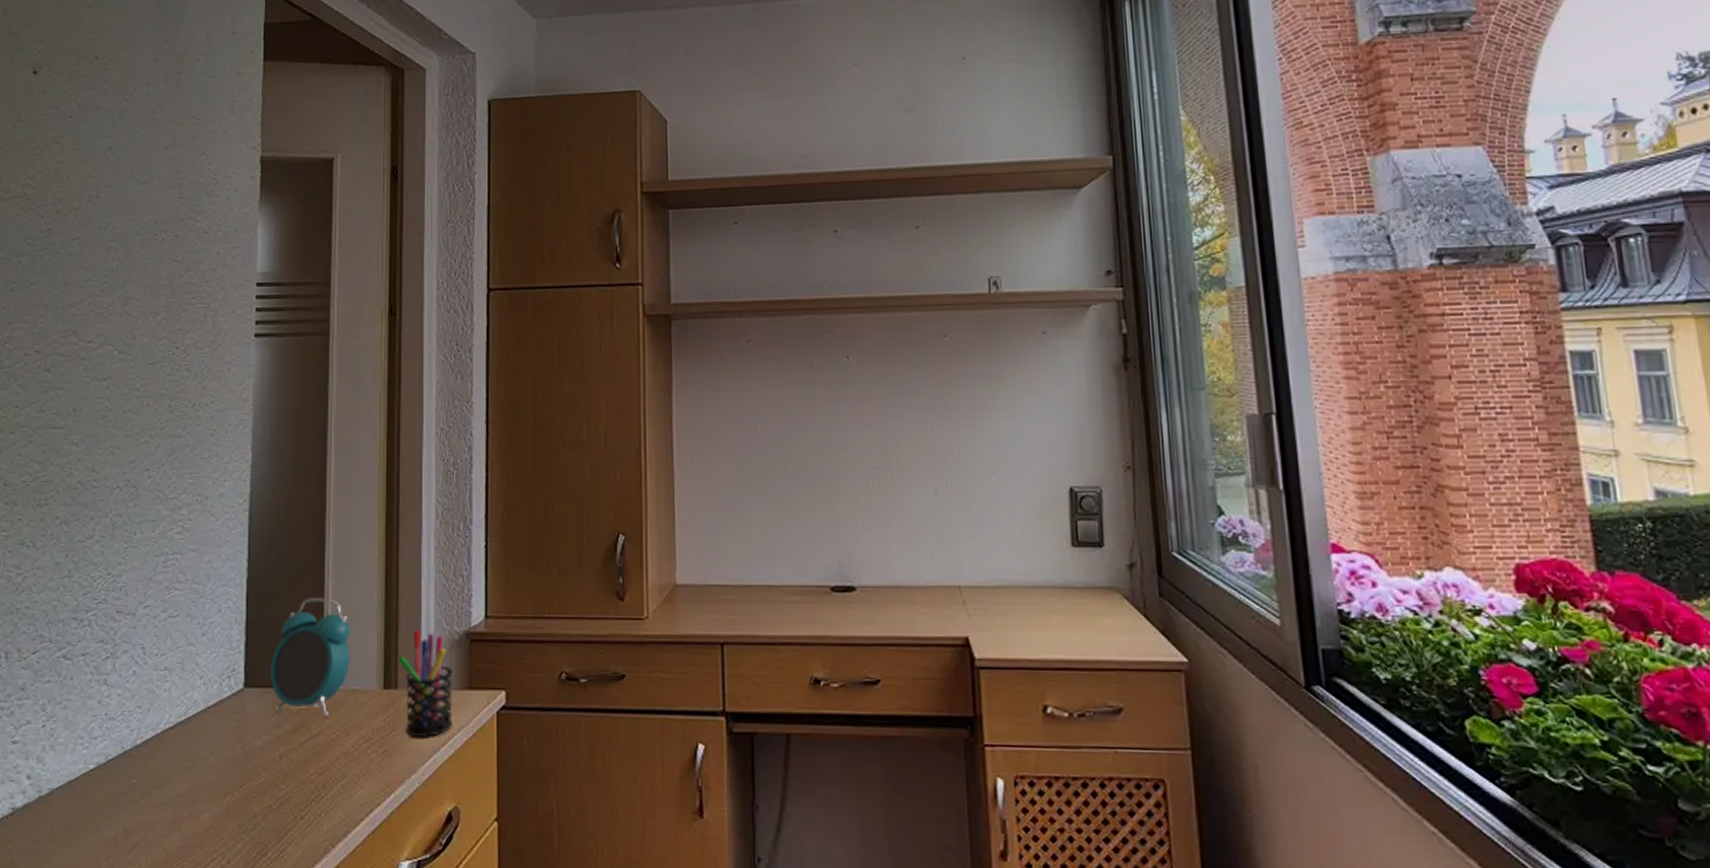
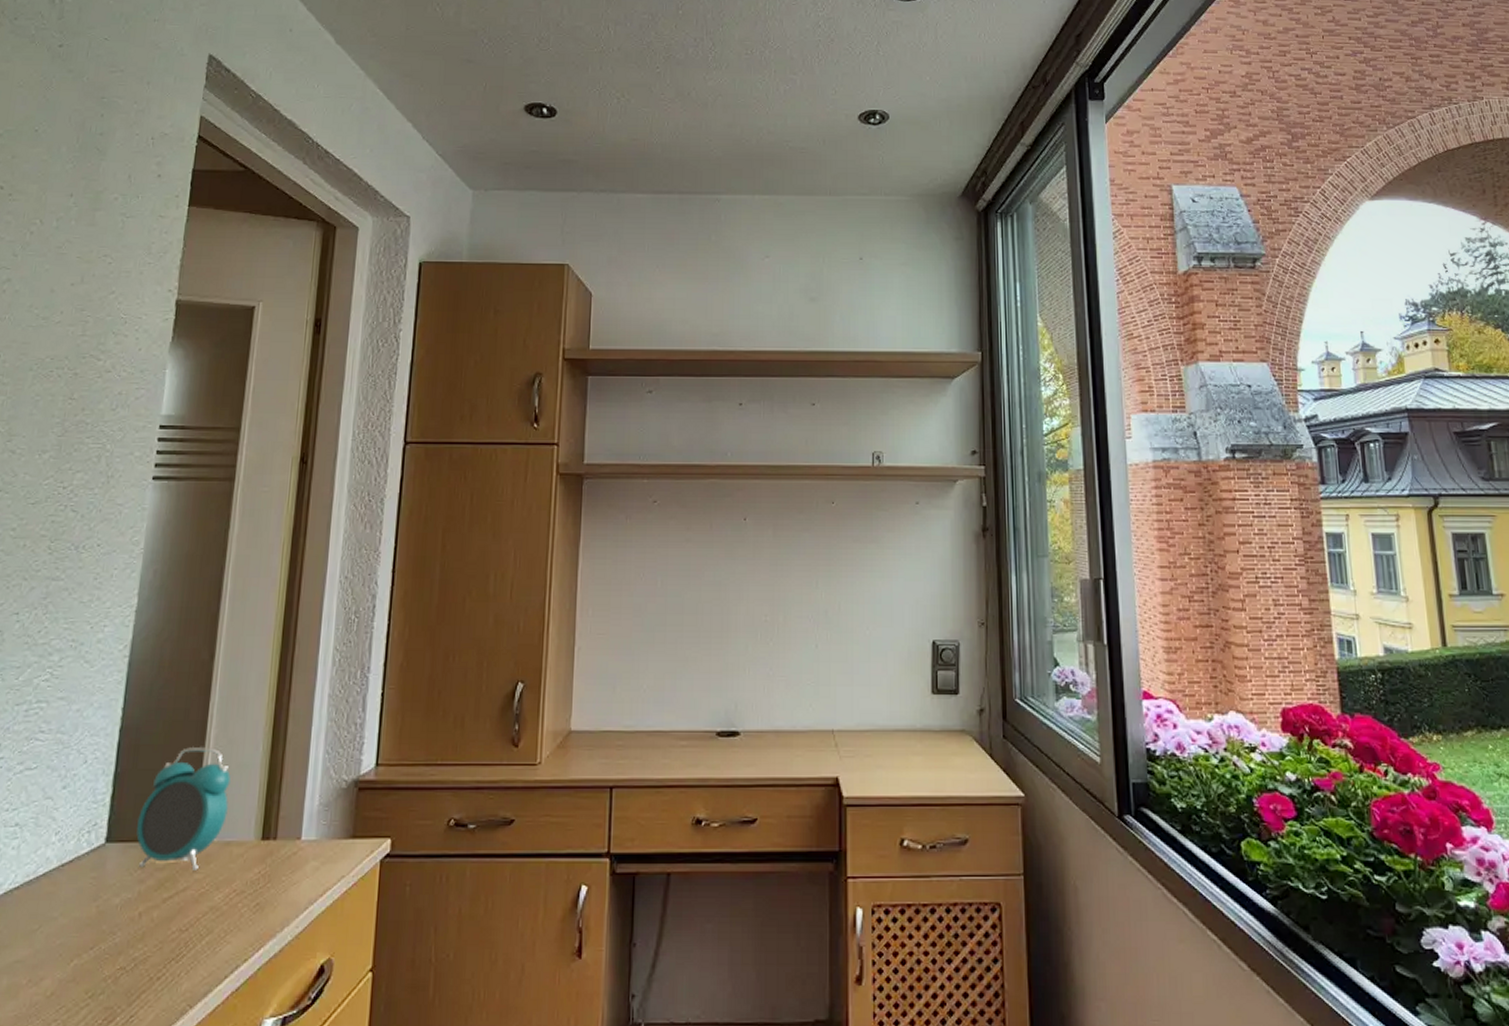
pen holder: present [397,629,453,737] -> none [279,778,337,888]

